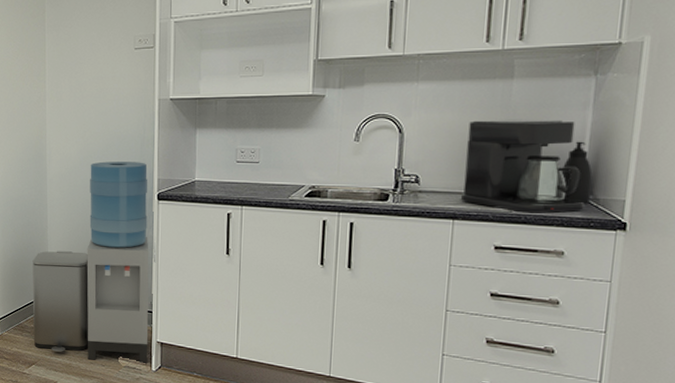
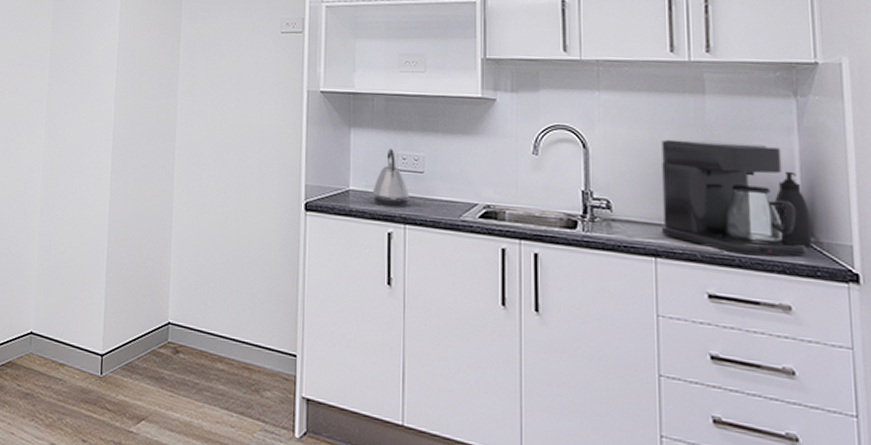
pedal bin: present [32,251,89,352] -> none [145,267,219,405]
water cooler: present [86,161,149,363] -> none [213,159,294,427]
kettle: none [214,144,247,193] -> present [372,149,410,208]

